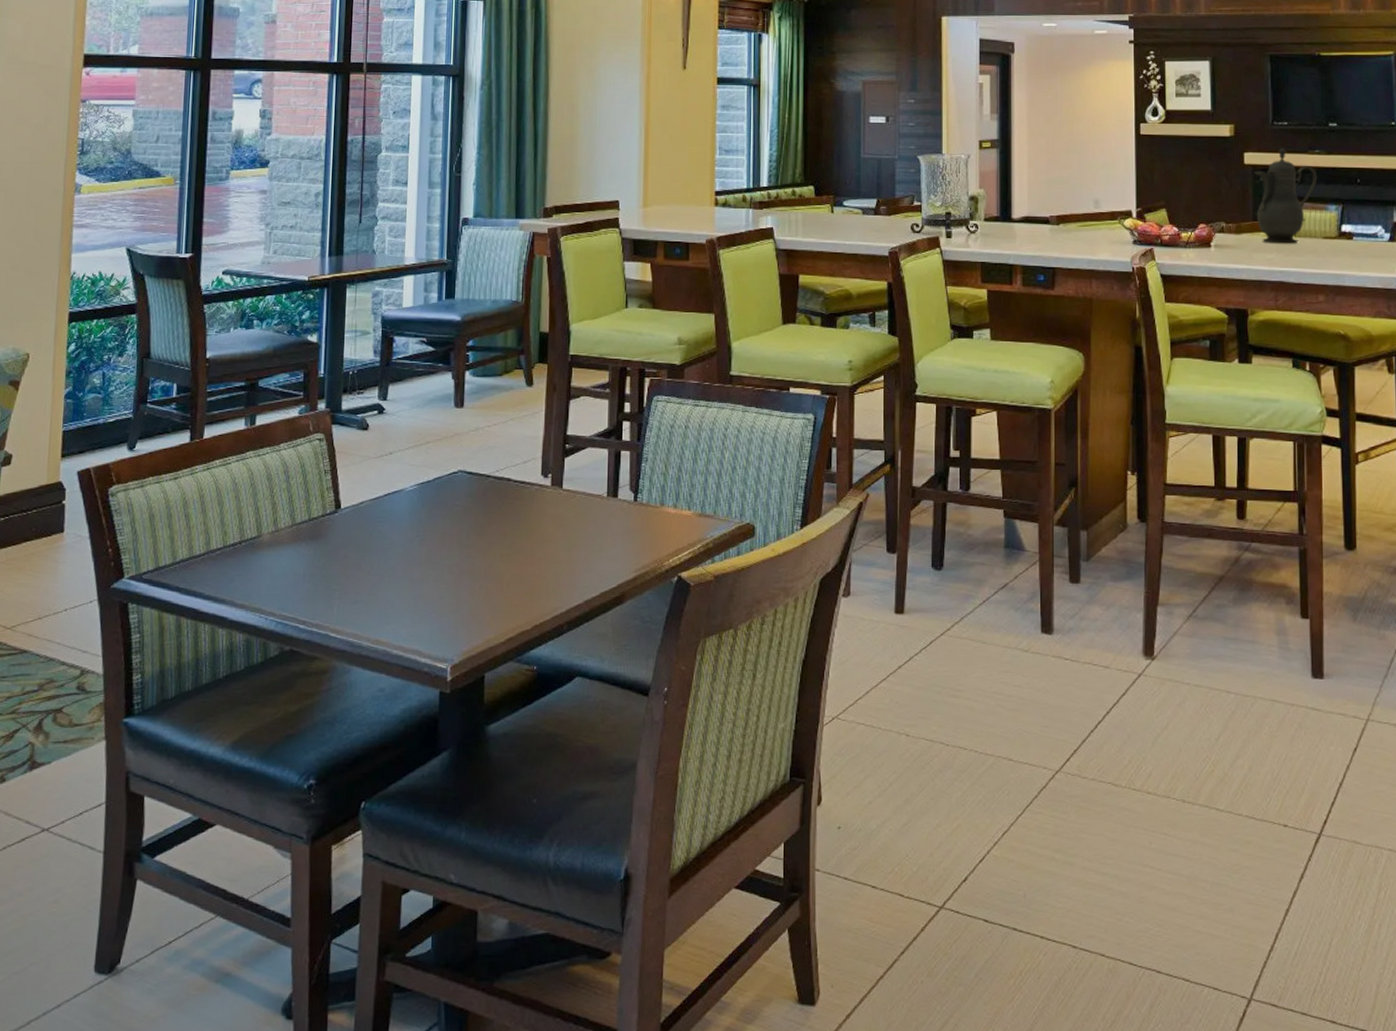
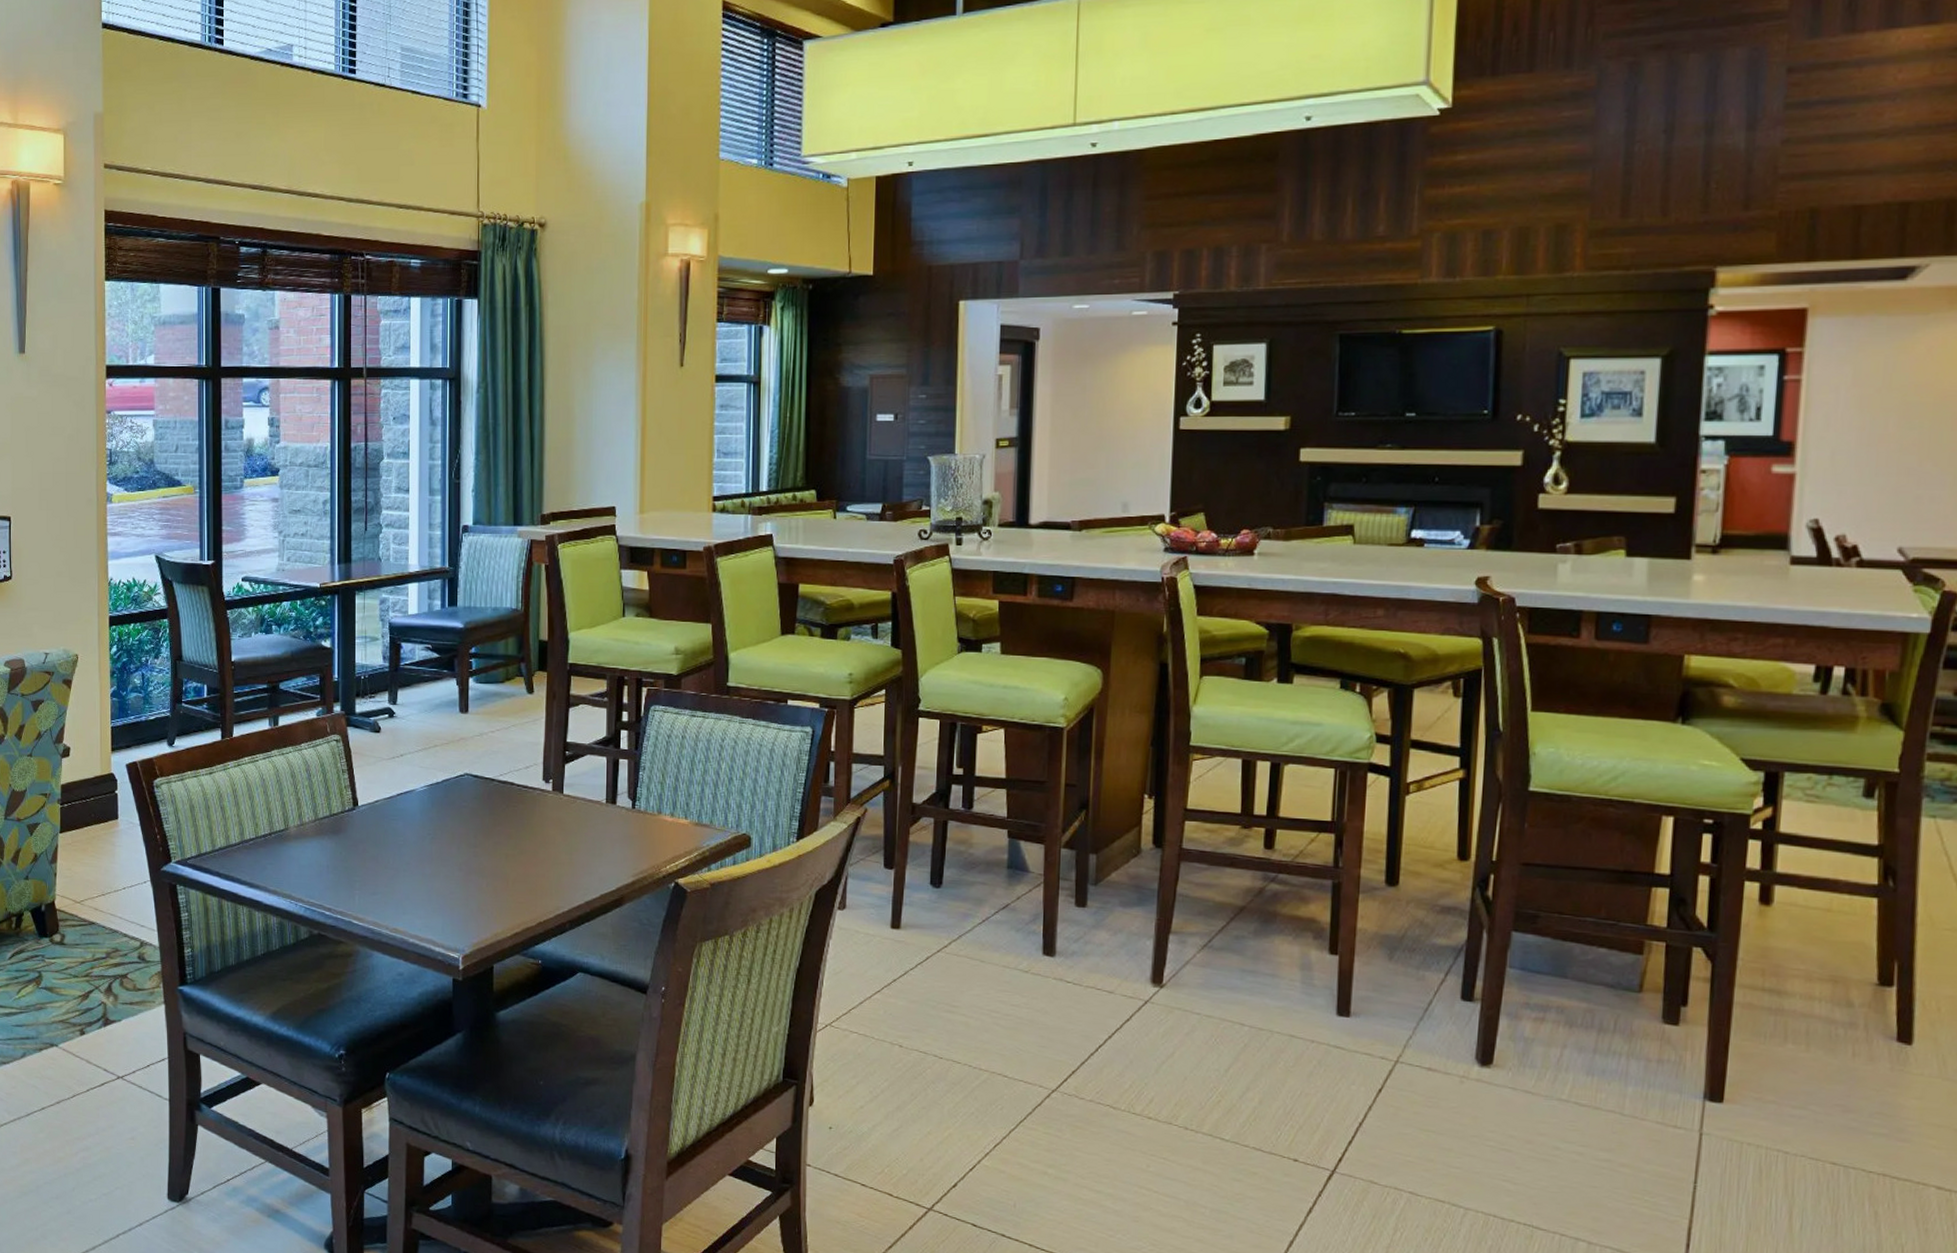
coffeepot: present [1254,148,1318,245] -> none [1310,442,1387,553]

